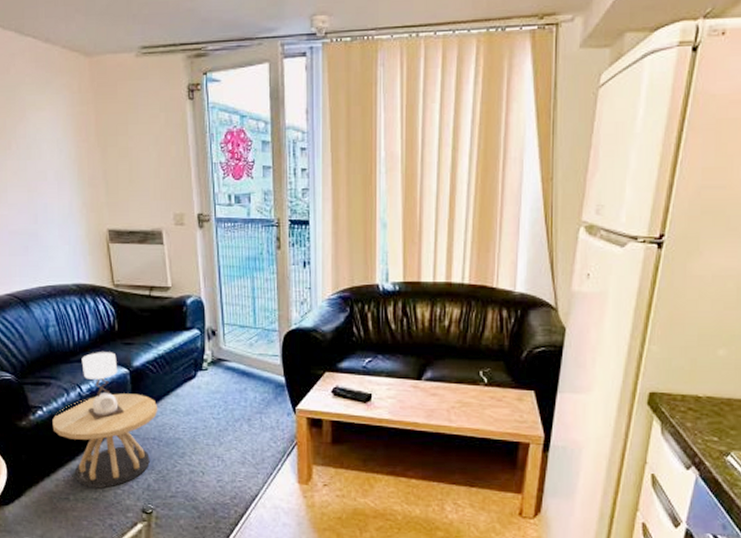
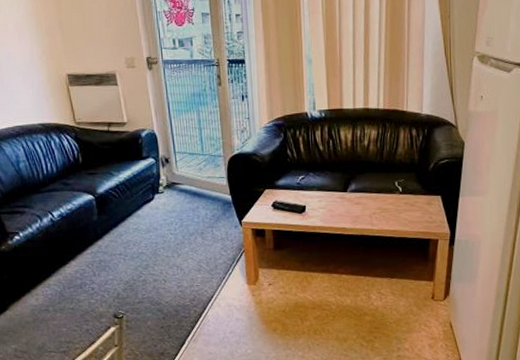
side table: present [52,352,158,489] -> none [29,182,123,300]

